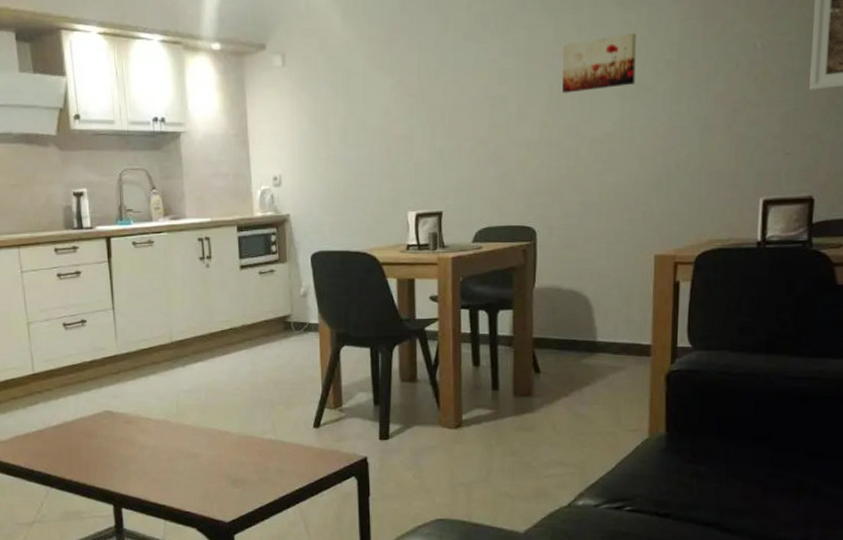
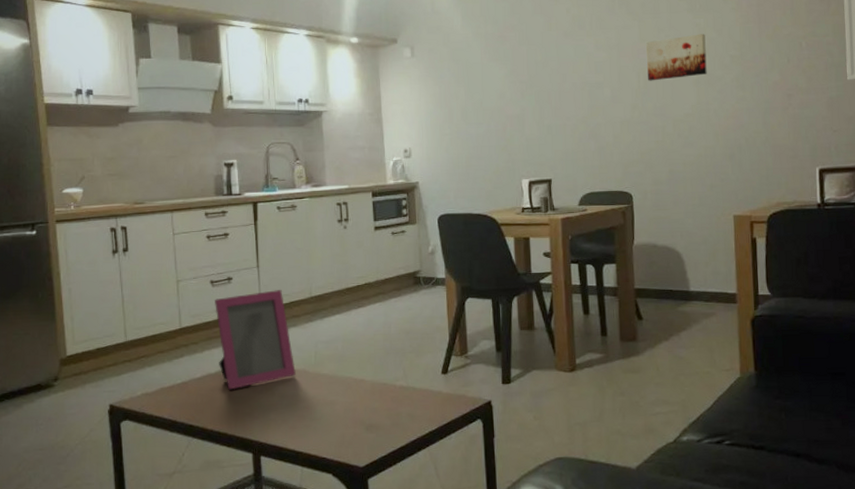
picture frame: none [68,334,157,439] -> present [215,290,296,390]

